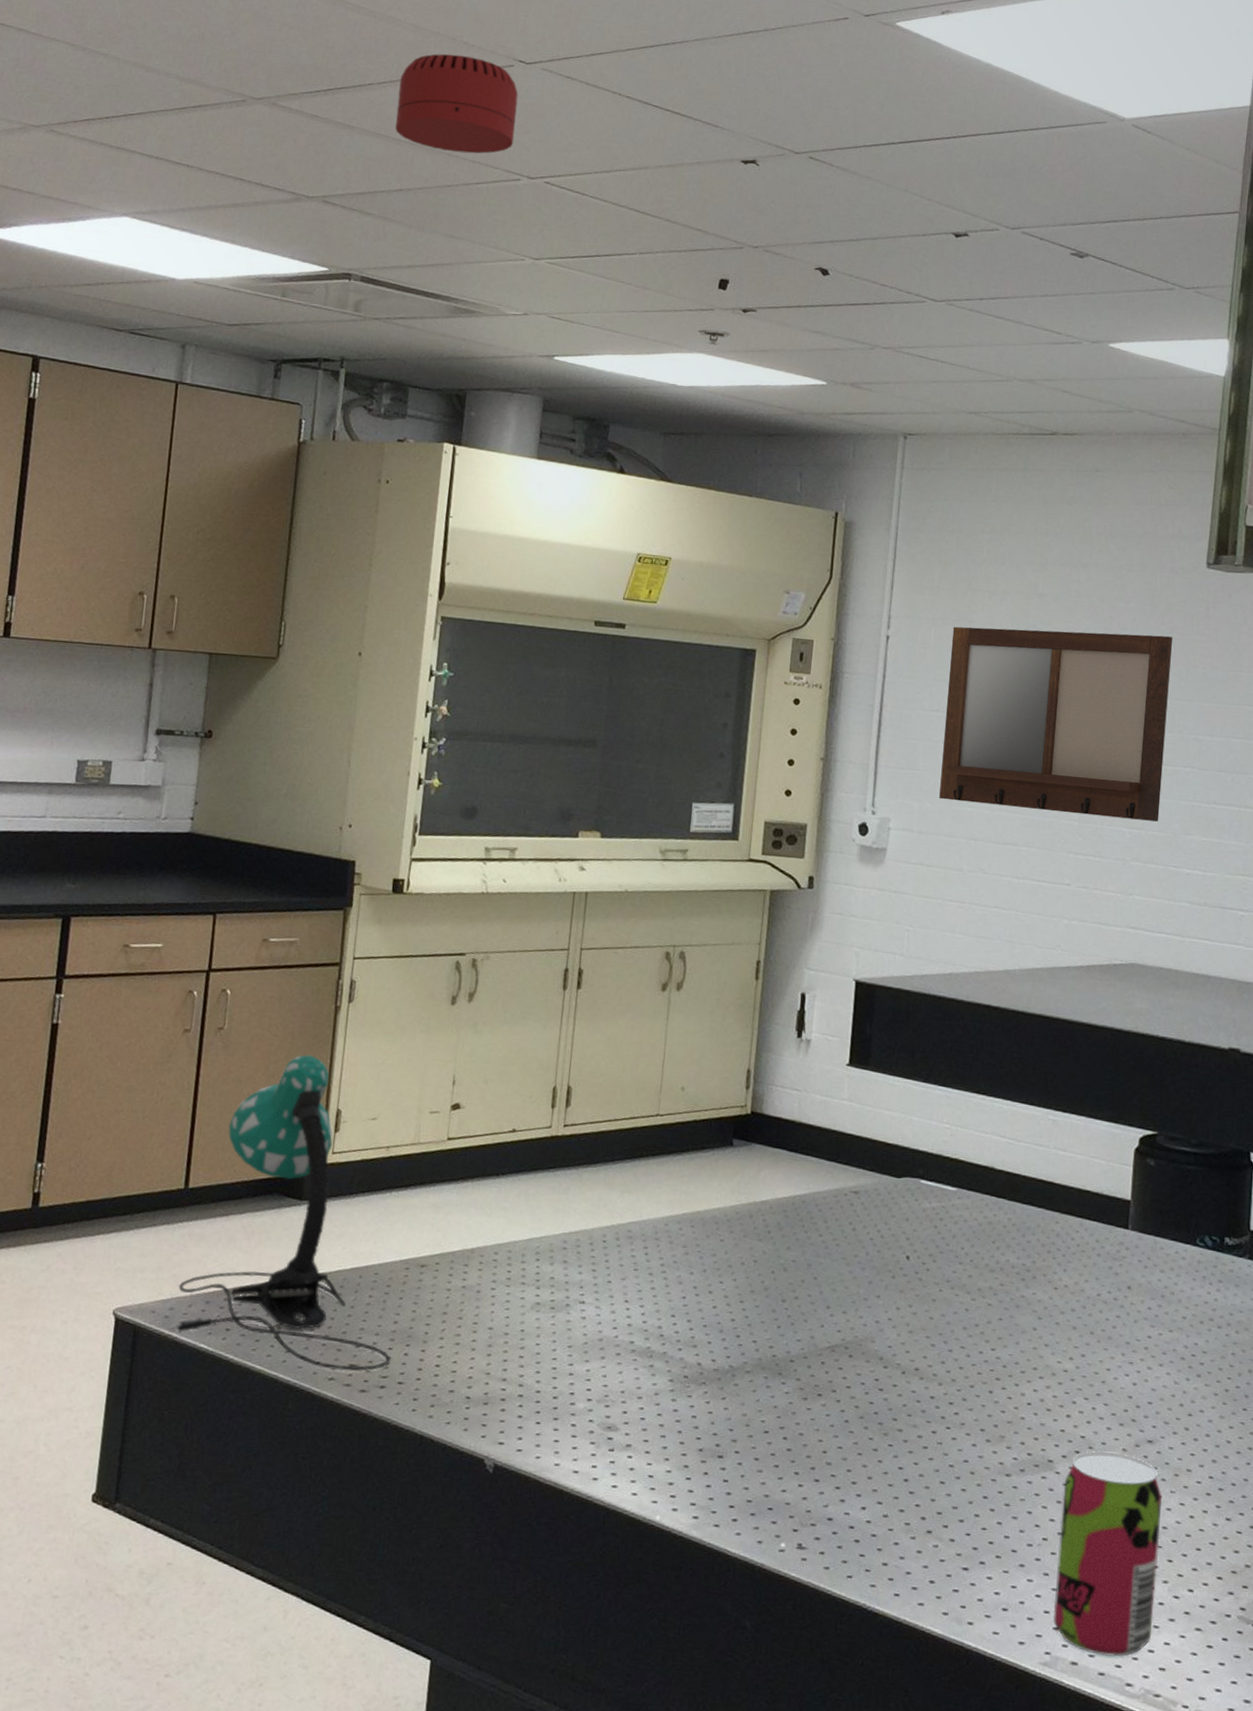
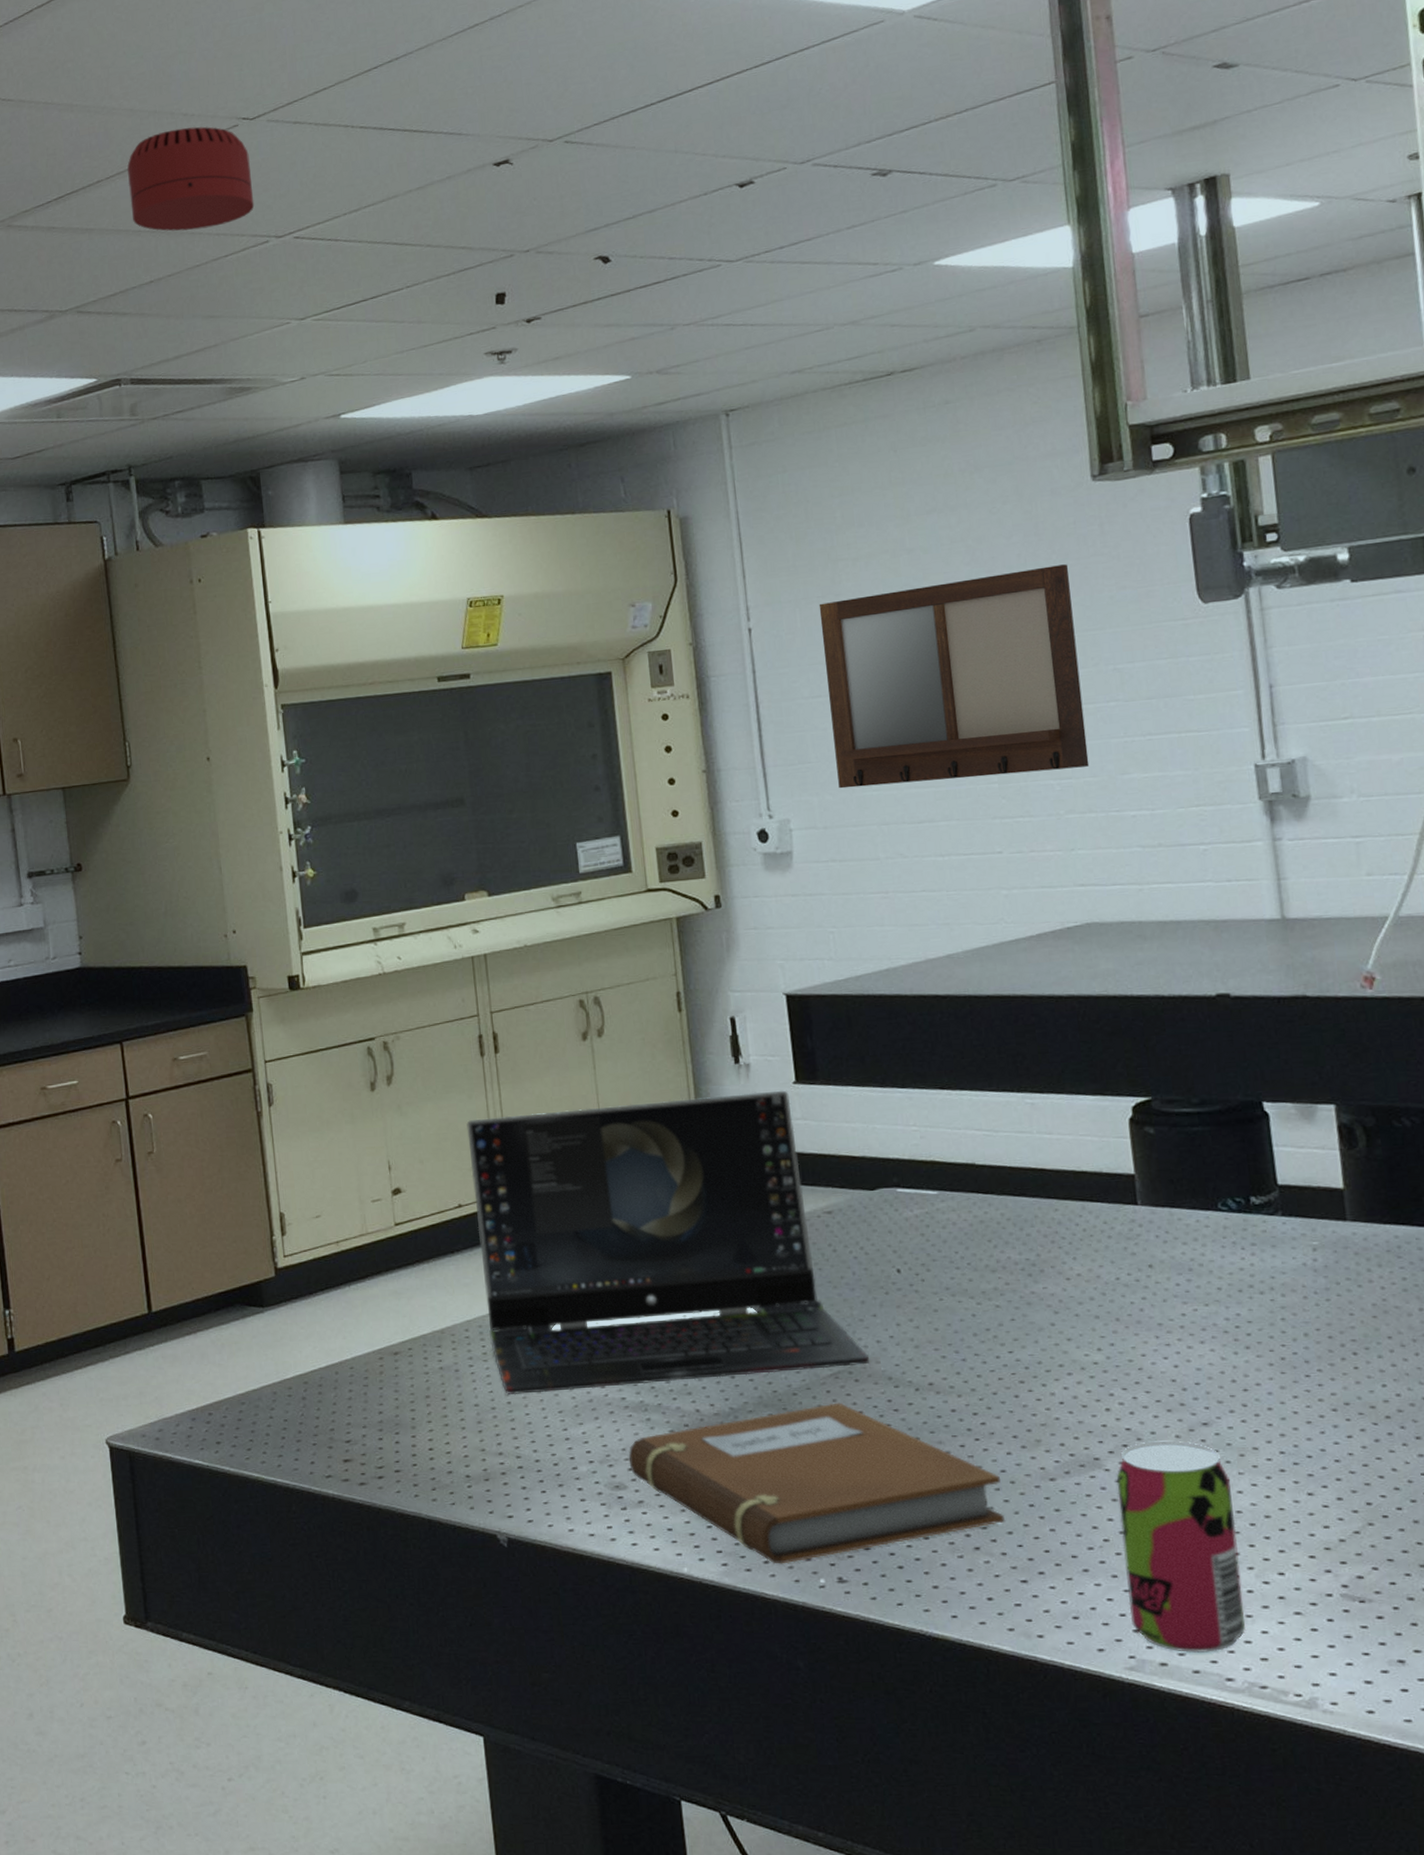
desk lamp: present [169,1054,391,1372] -> none [162,1163,384,1467]
laptop computer: none [515,1049,867,1342] -> present [466,1090,870,1395]
notebook: none [625,1374,962,1524] -> present [628,1402,1005,1564]

